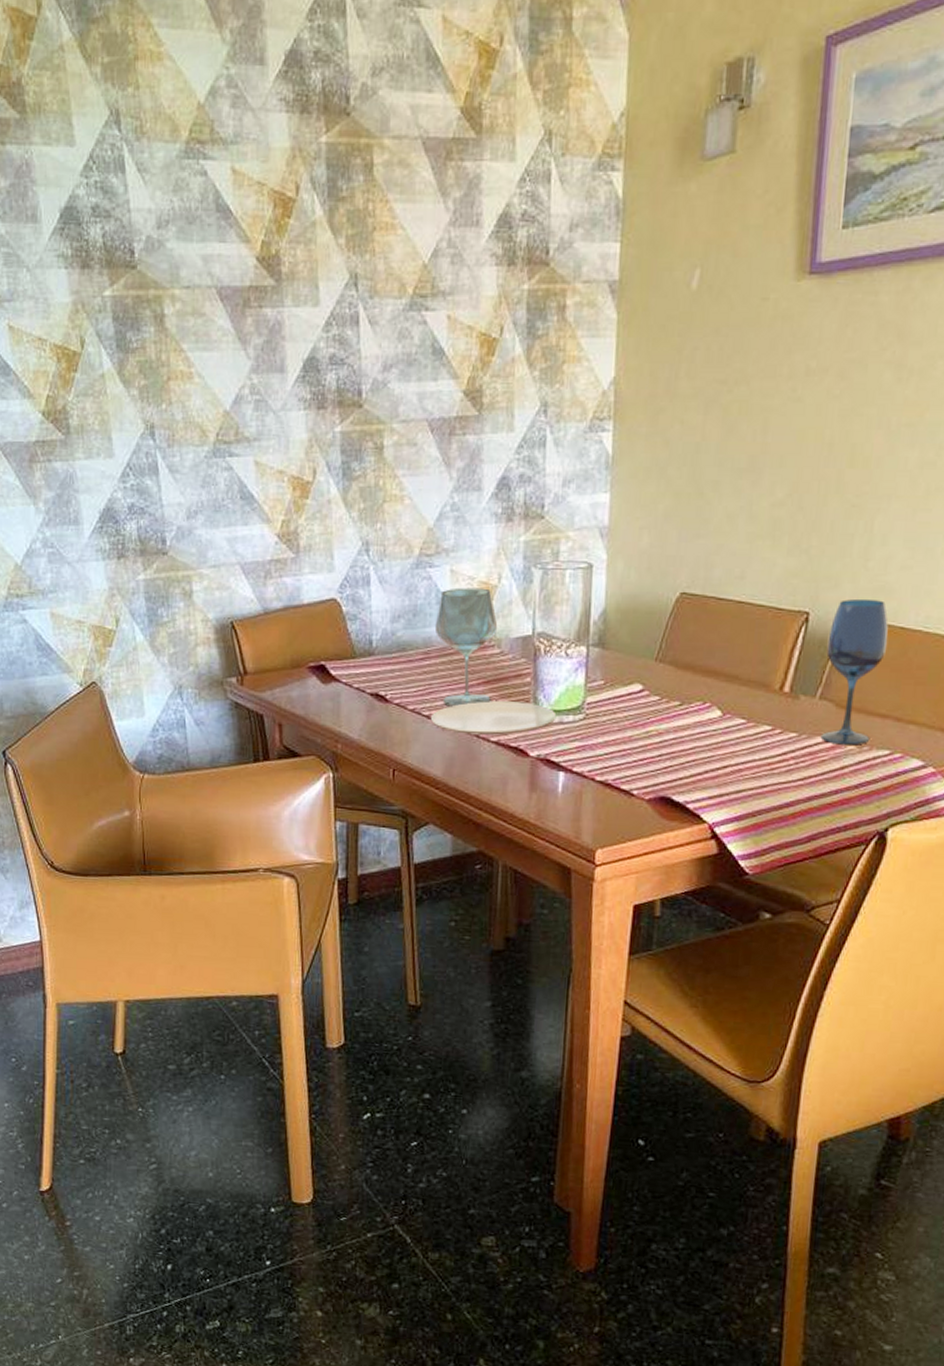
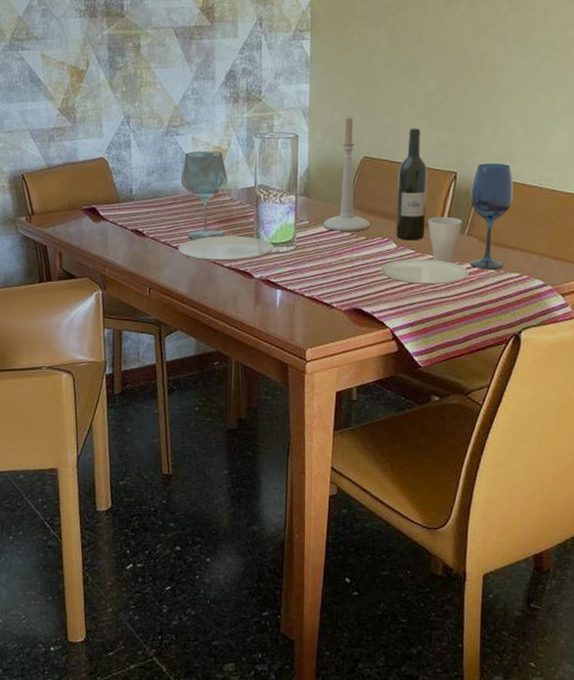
candlestick: none [623,538,687,695] -> present [323,117,371,232]
plate: none [699,731,819,767] -> present [381,259,469,285]
wine bottle: none [721,552,769,707] -> present [396,128,428,241]
cup: none [765,674,815,737] -> present [428,217,463,264]

